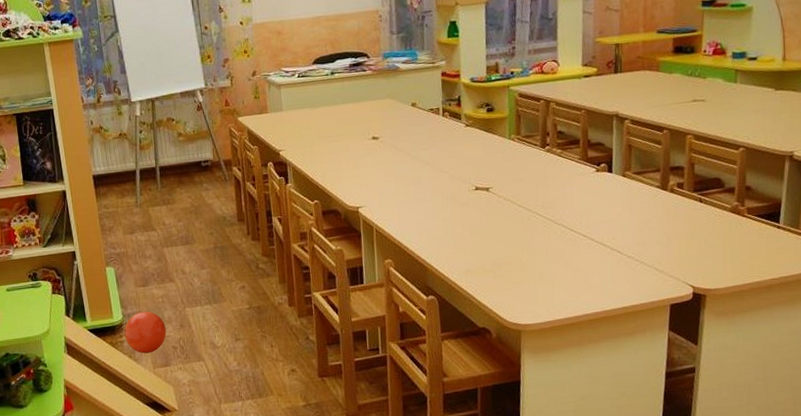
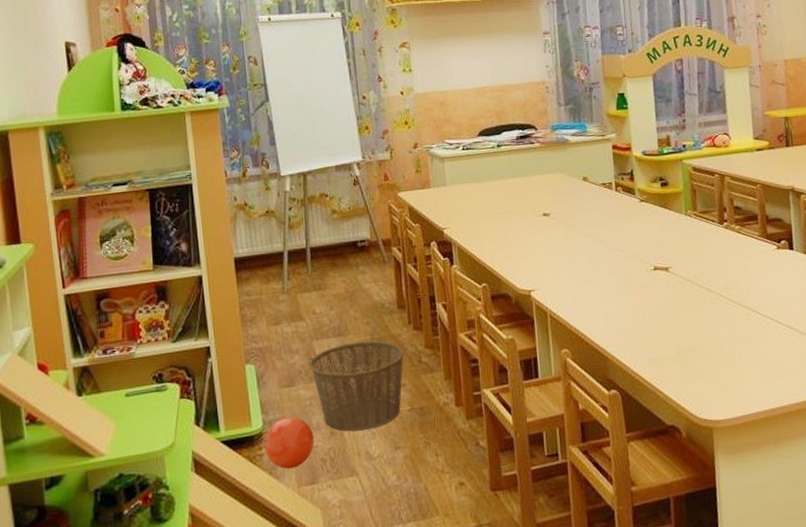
basket: none [158,249,246,325] -> present [307,341,406,432]

